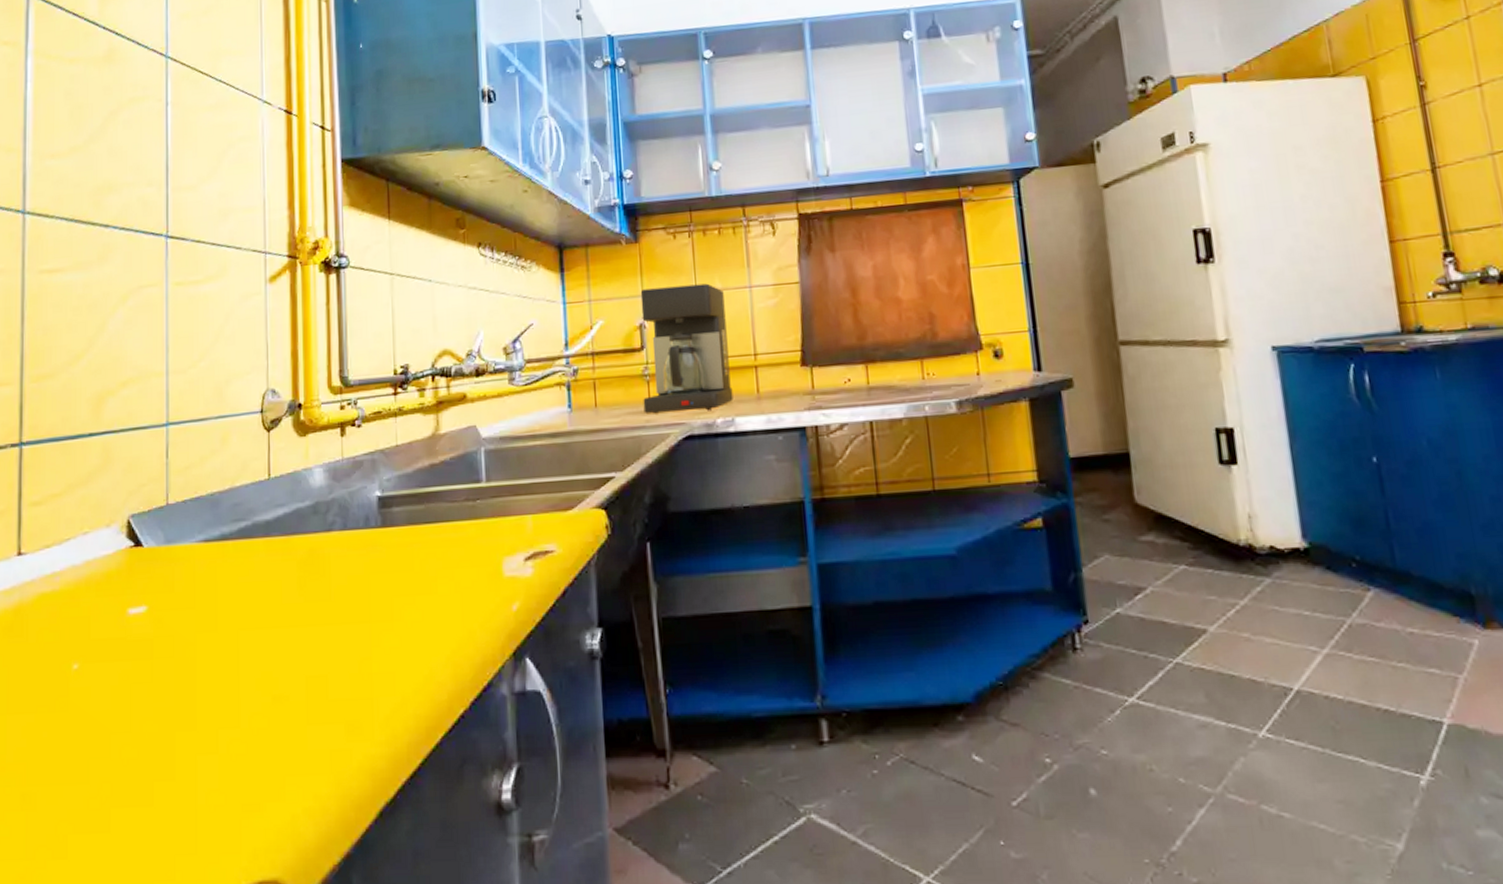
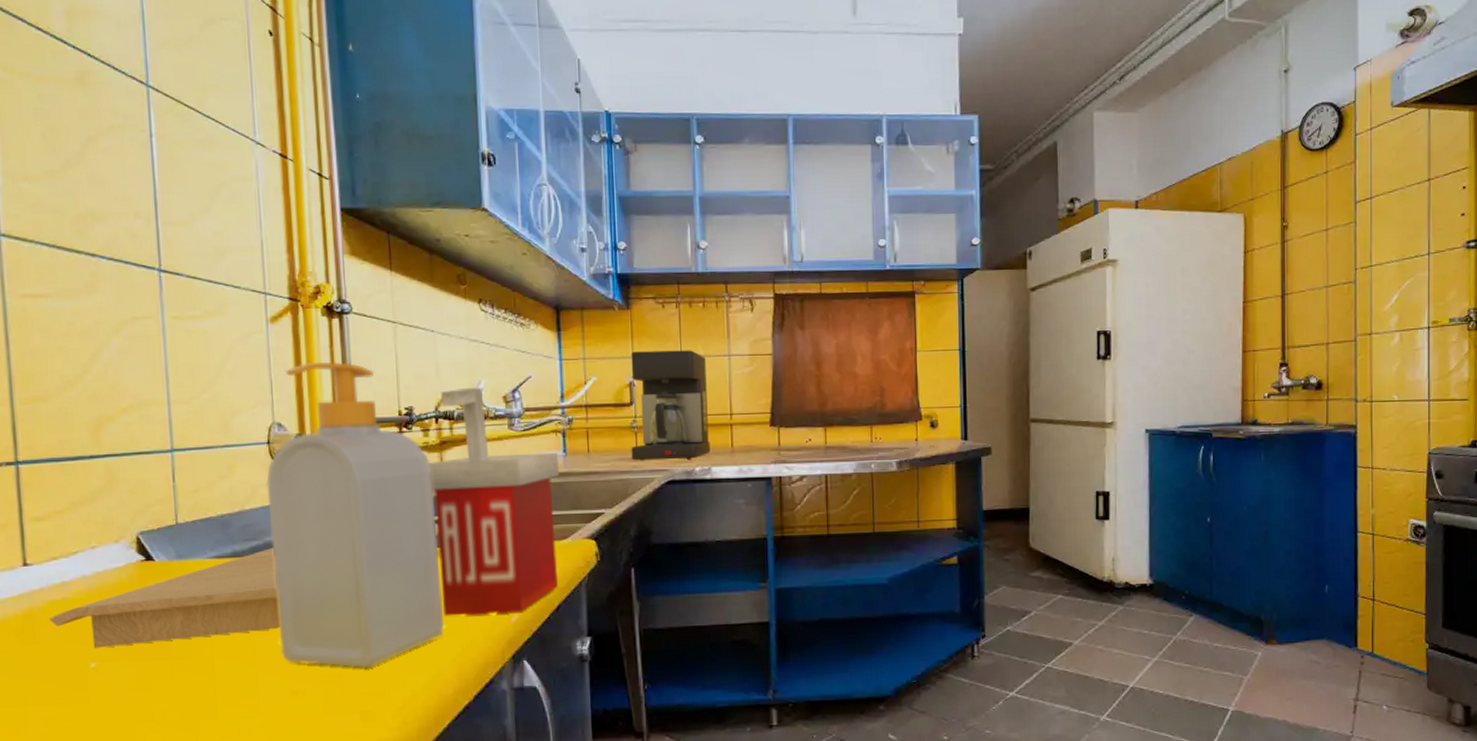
cutting board: none [37,495,435,647] -> present [49,523,440,649]
soap bottle: none [258,320,438,668] -> present [266,362,444,667]
soap dispenser: none [424,339,565,605] -> present [429,387,560,617]

